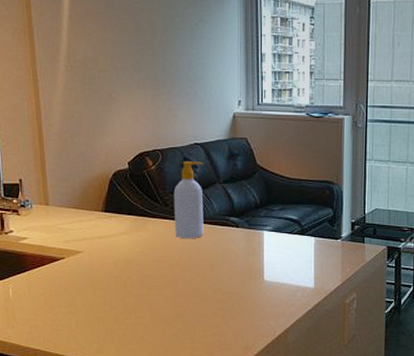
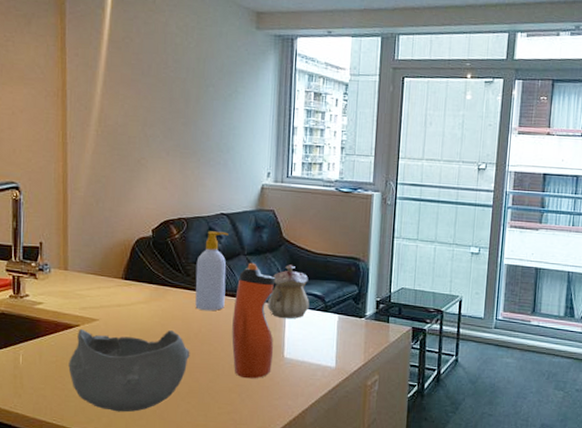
bowl: none [57,259,173,339] -> present [68,328,190,413]
water bottle: none [212,190,254,302] -> present [232,262,276,379]
teapot: none [246,191,286,244] -> present [268,265,310,319]

